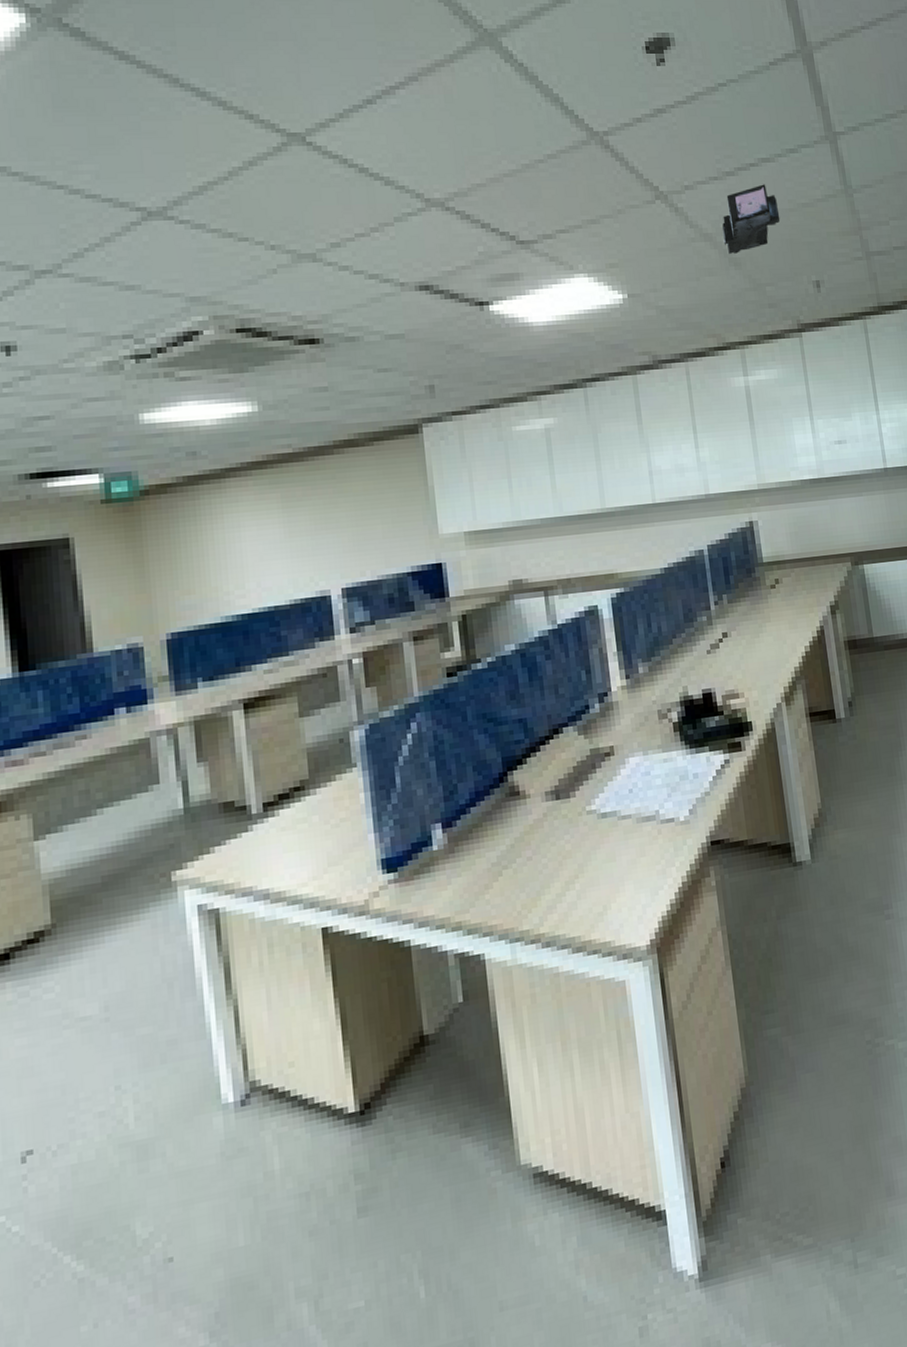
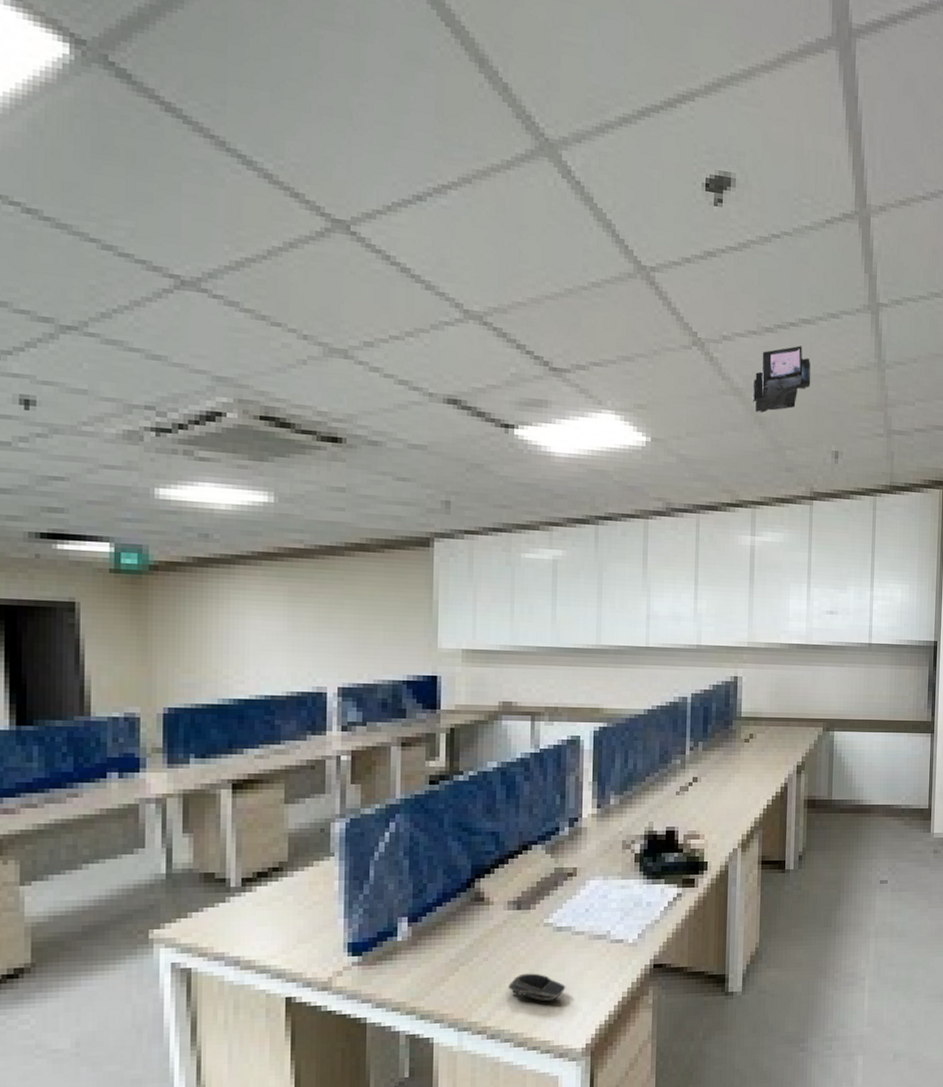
computer mouse: none [557,867,620,898] -> present [508,973,566,1002]

